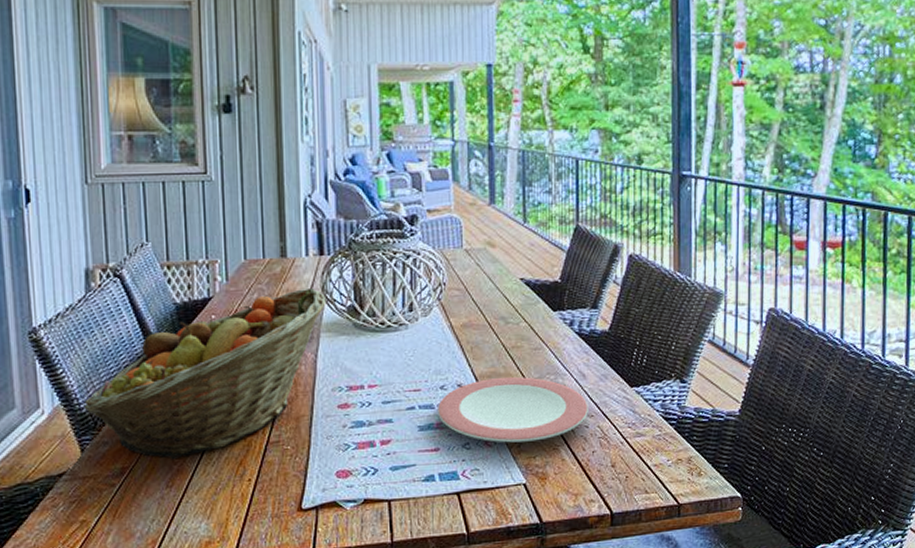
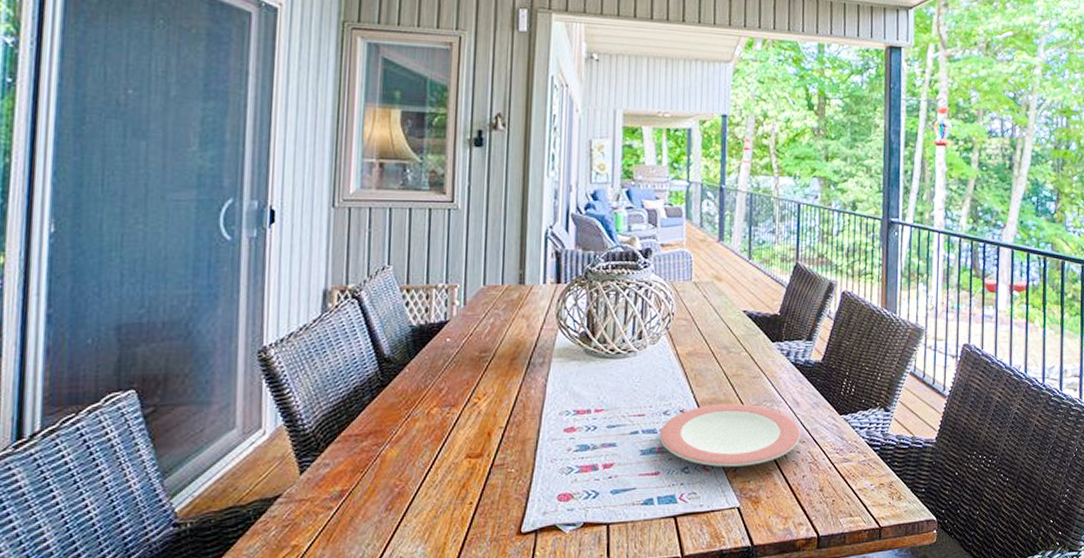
fruit basket: present [84,287,326,460] -> none [308,314,560,483]

